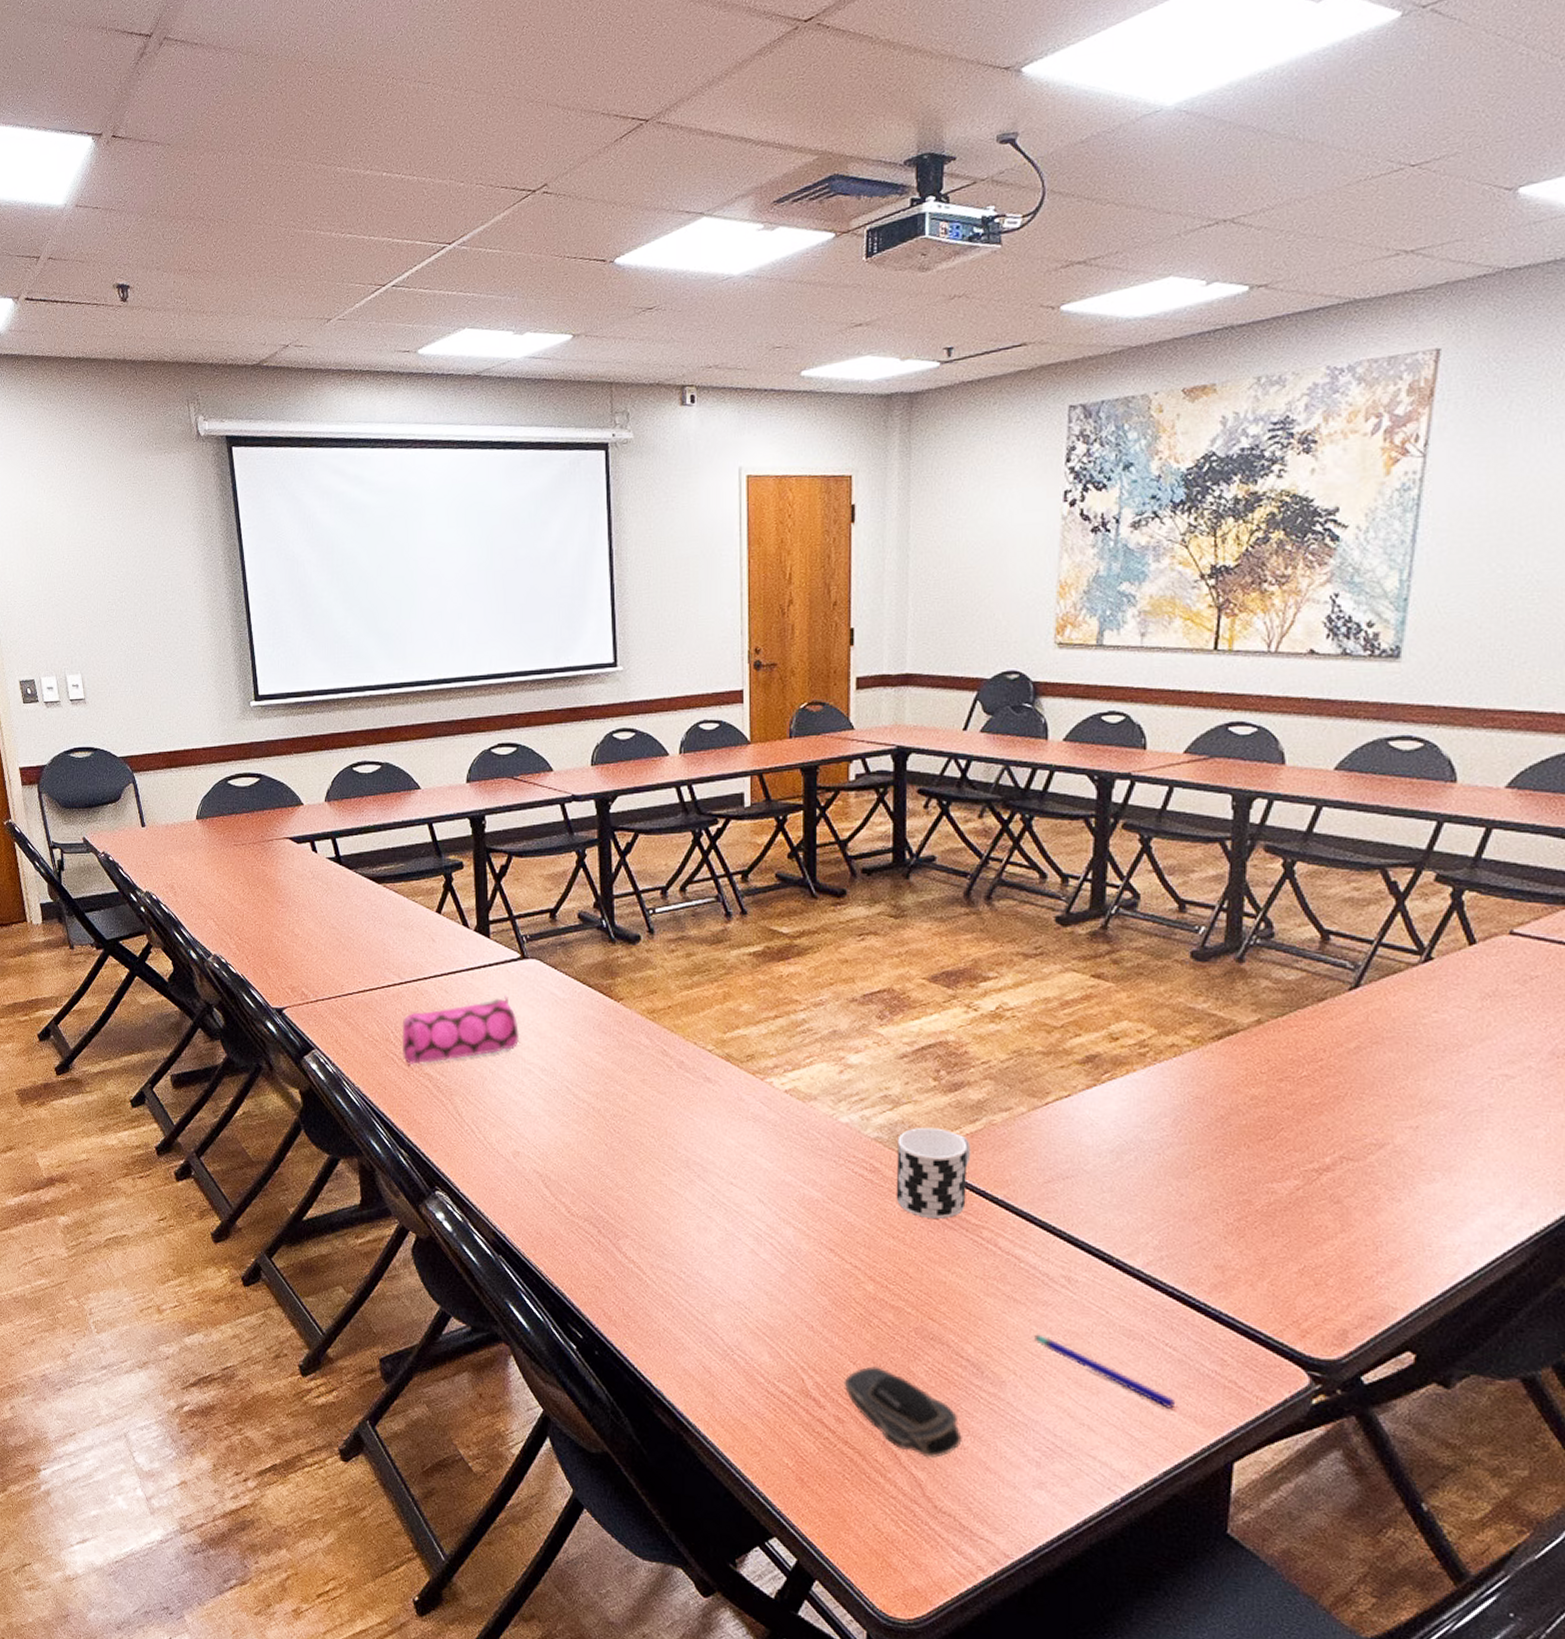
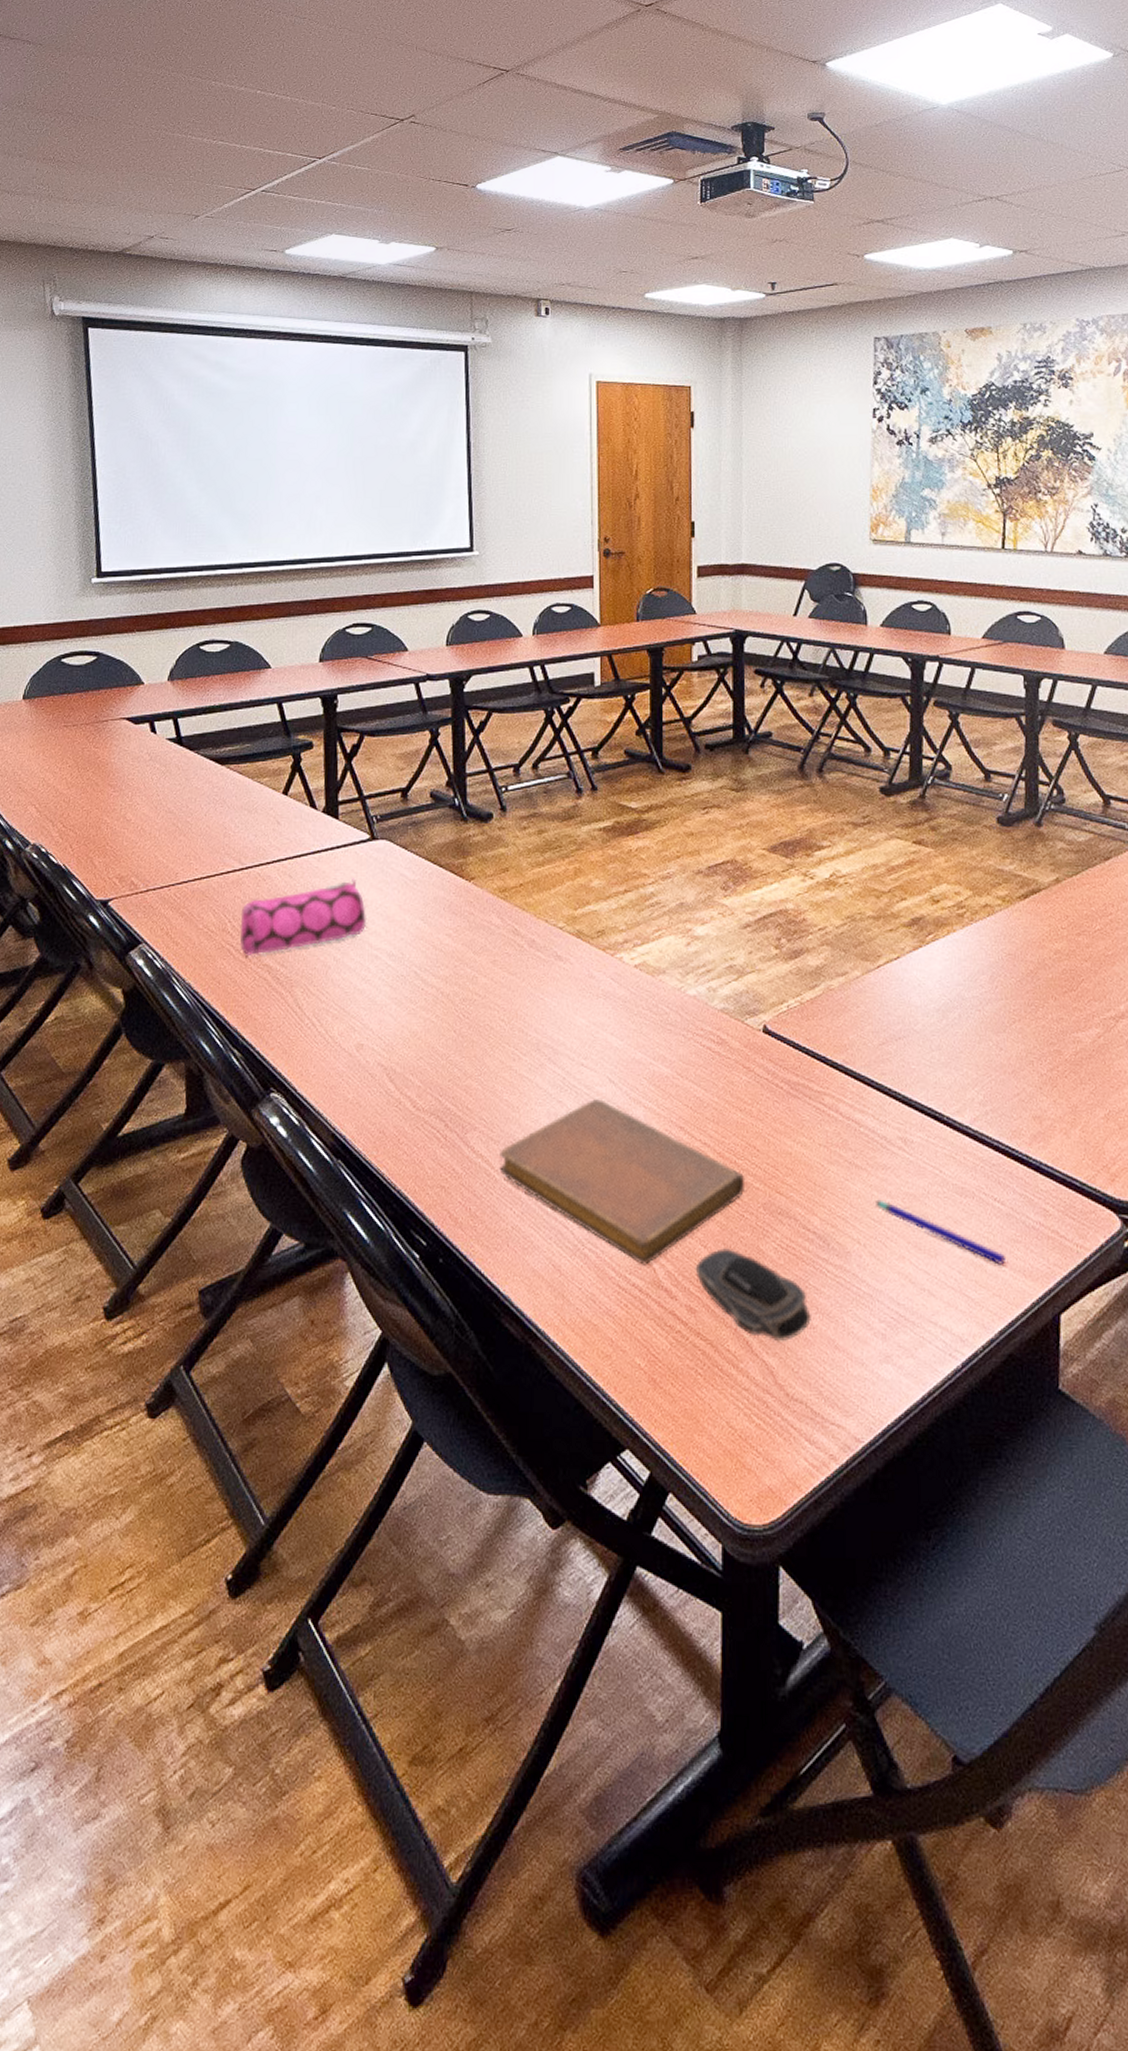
notebook: none [651,1217,897,1375] -> present [499,1099,746,1265]
cup: present [896,1127,971,1219] -> none [742,995,812,1088]

